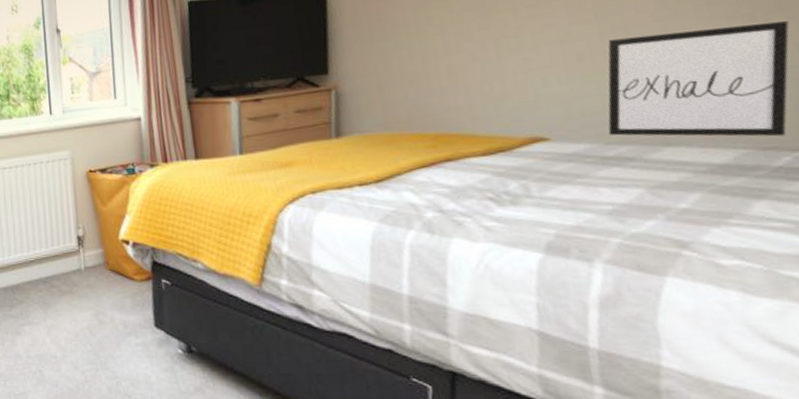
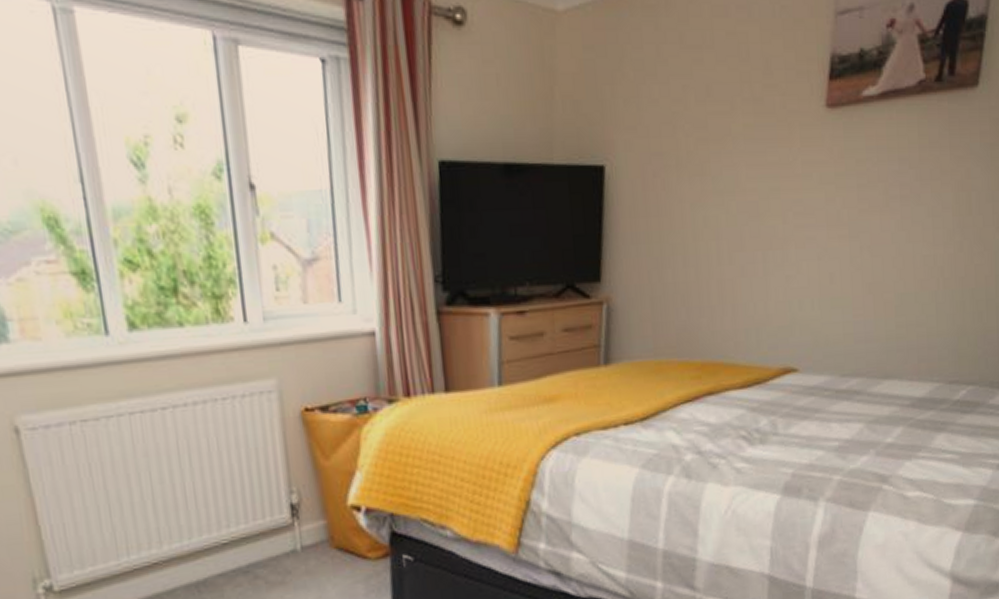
wall art: present [608,21,790,137] -> none [844,253,984,371]

